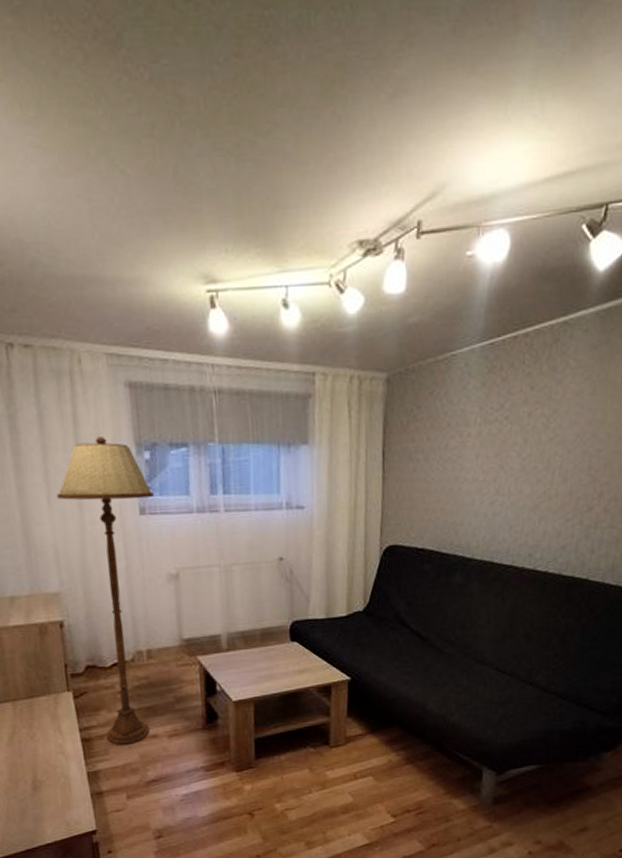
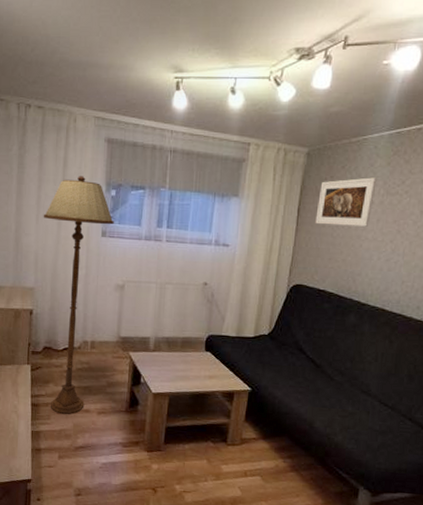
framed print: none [404,403,472,469] -> present [315,177,377,227]

